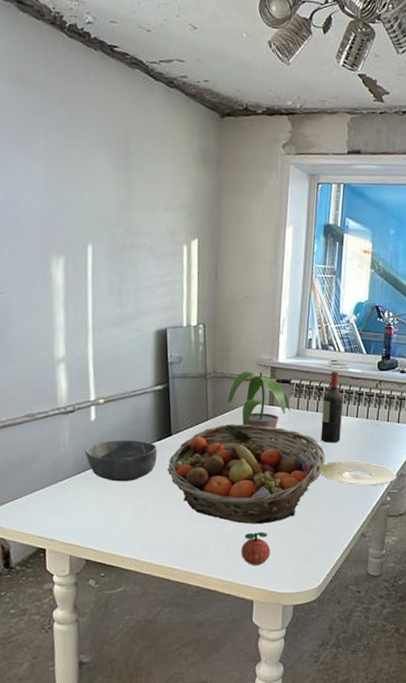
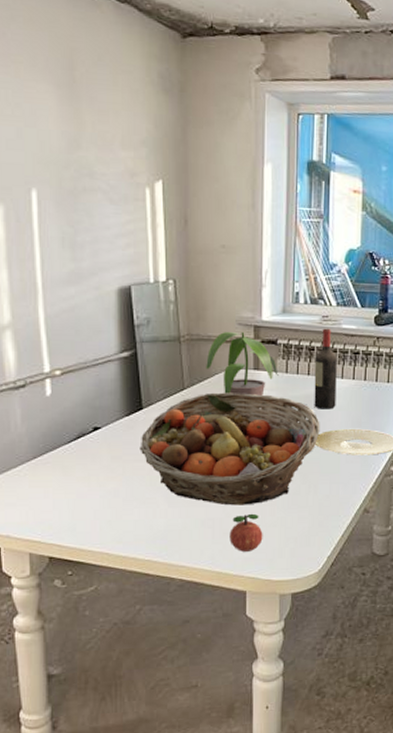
bowl: present [85,440,157,482] -> none [41,416,127,465]

